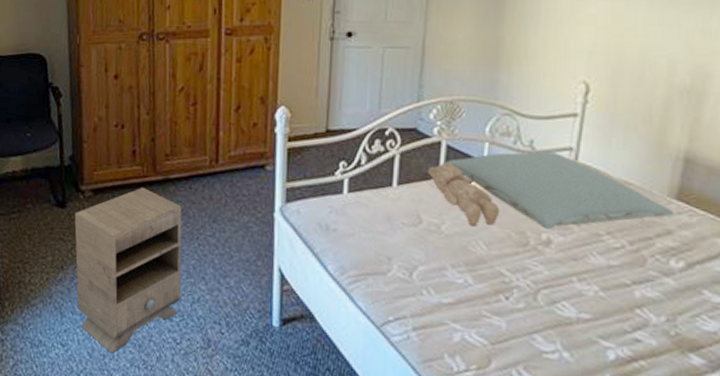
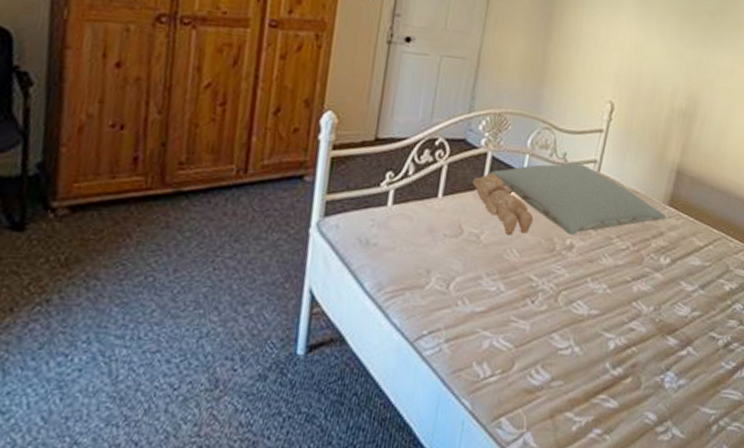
nightstand: present [74,187,182,354] -> none [30,202,196,414]

